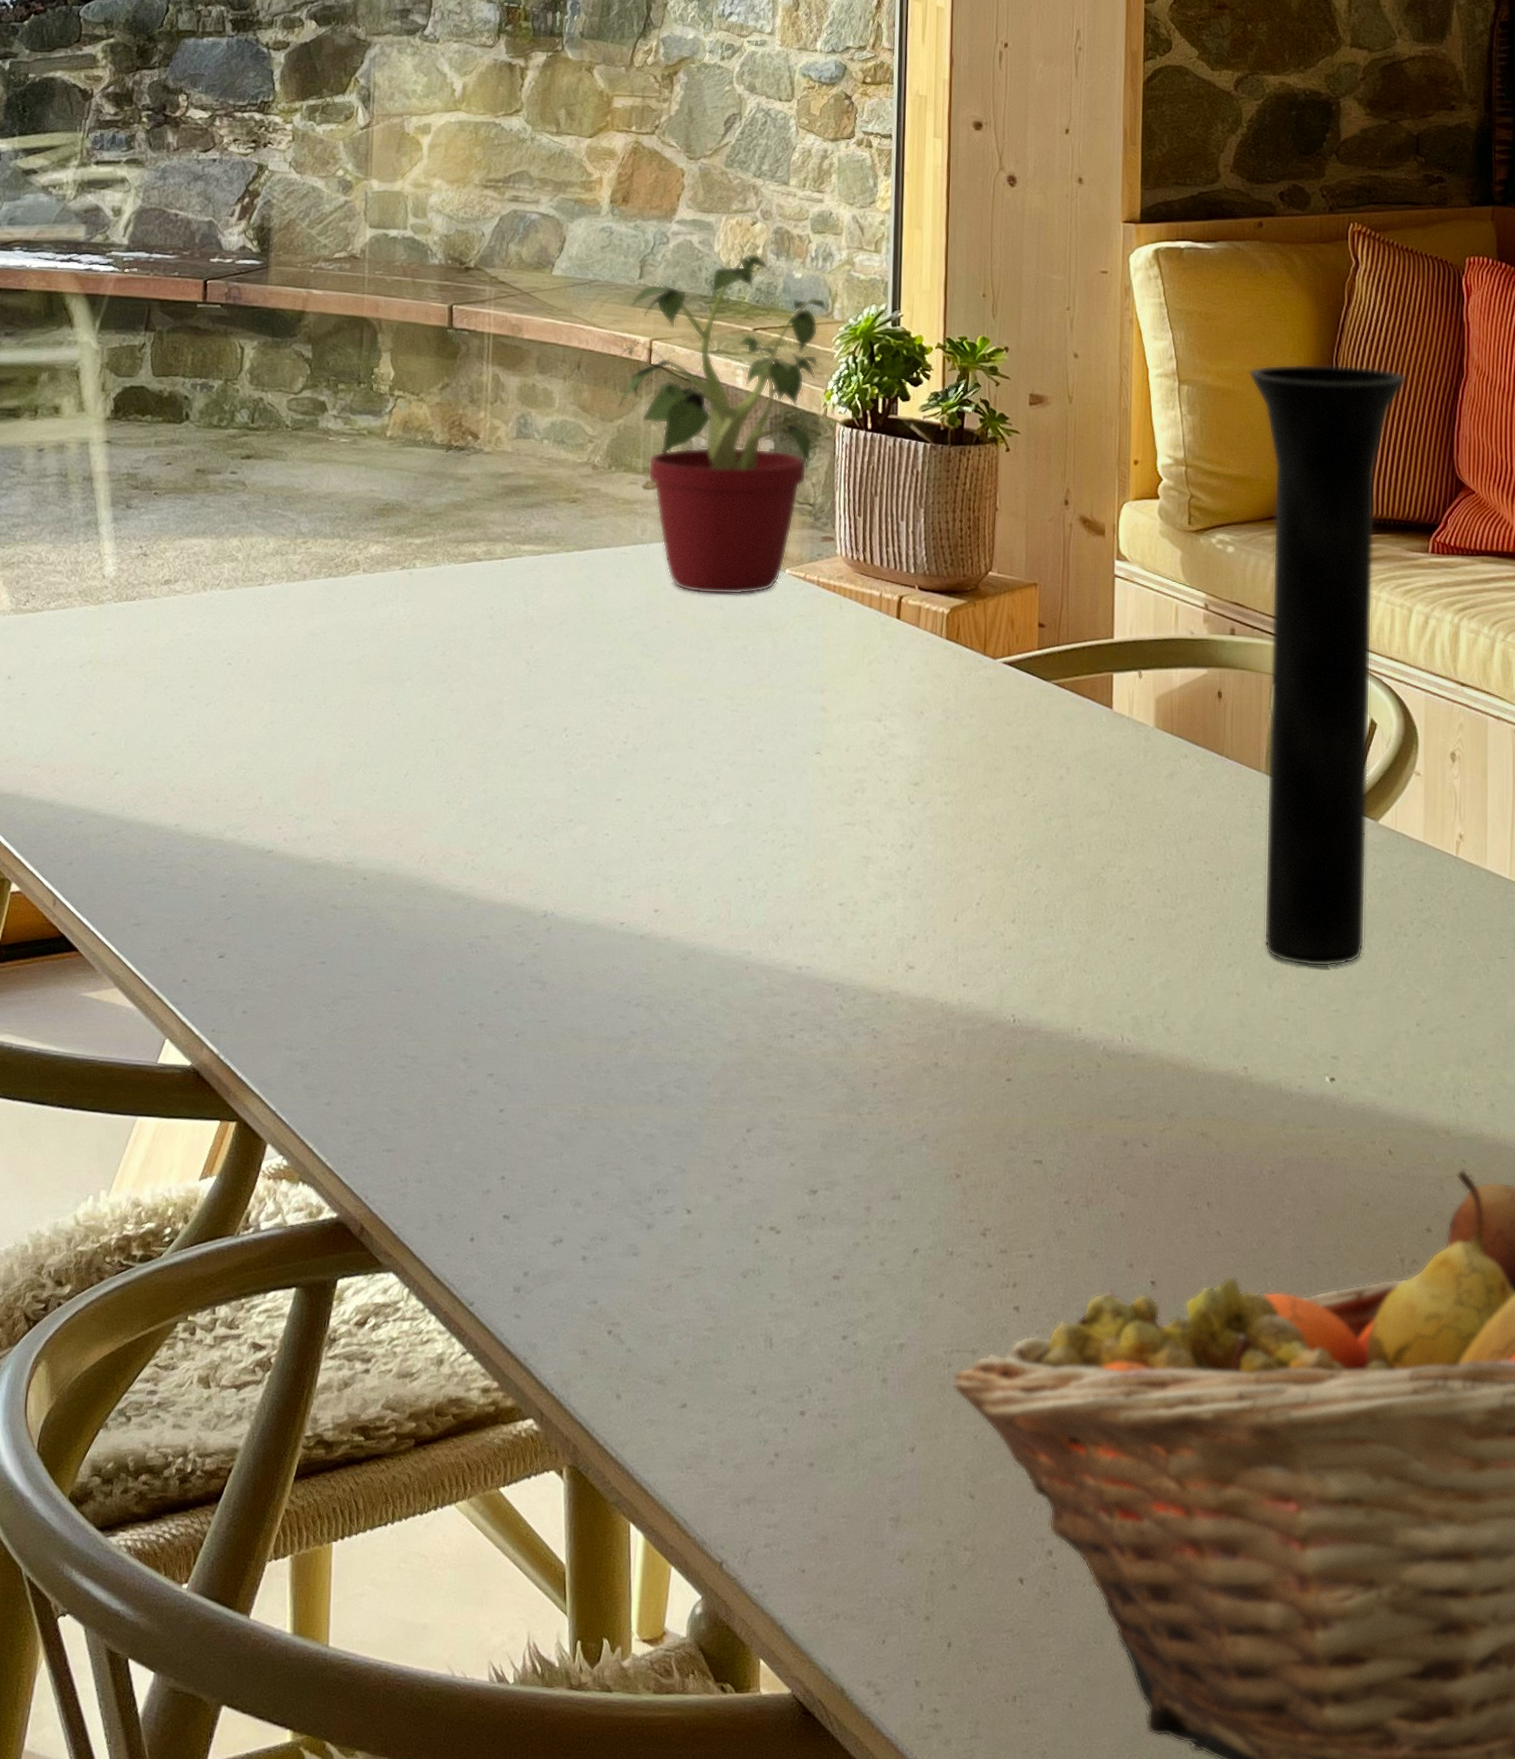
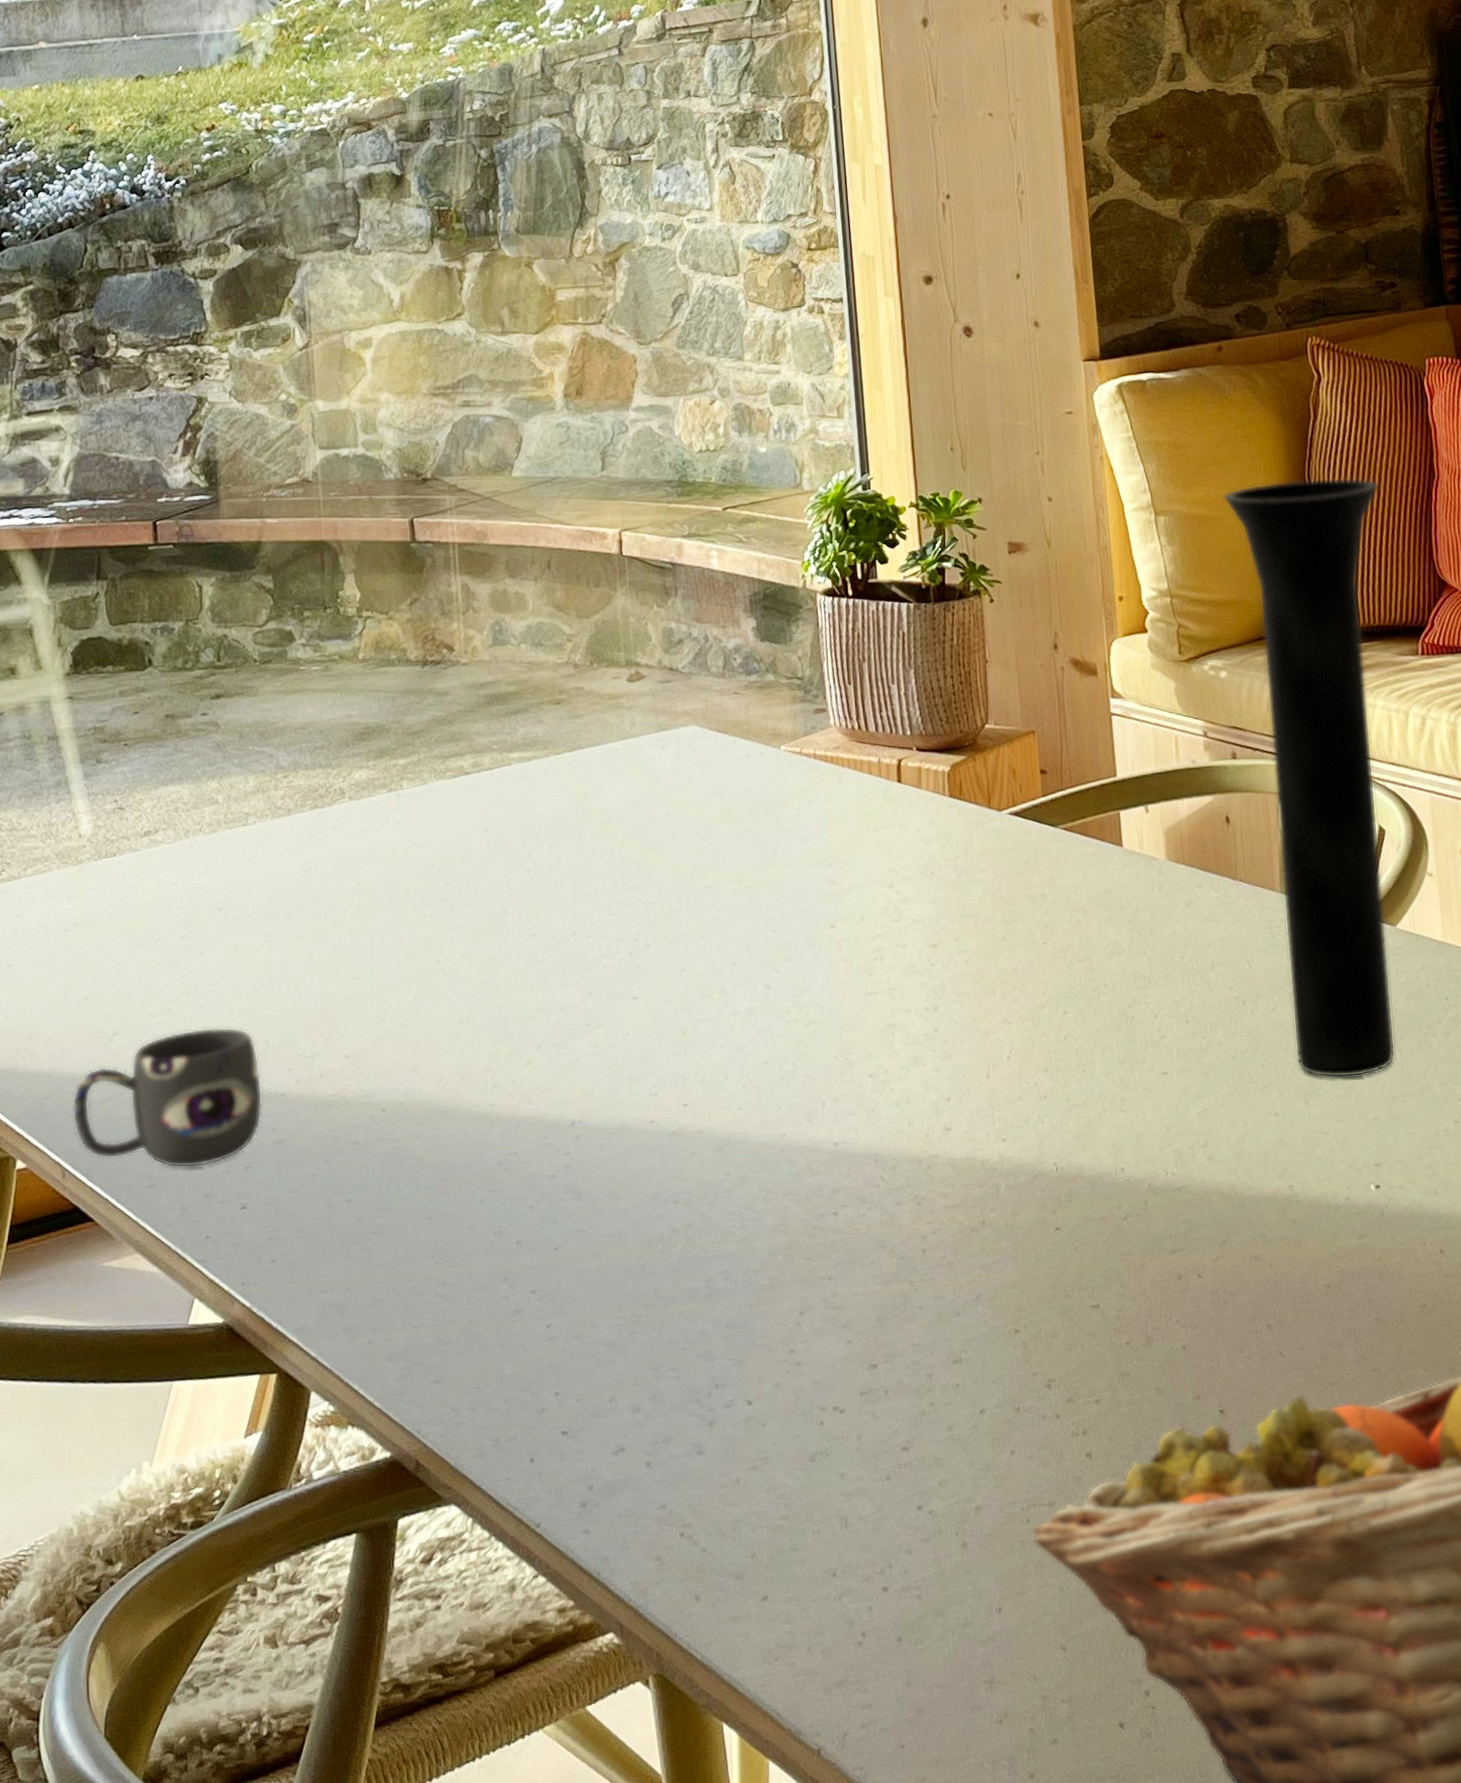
mug: none [68,777,252,912] -> present [72,1027,263,1169]
potted plant: present [617,253,830,595] -> none [589,432,804,781]

